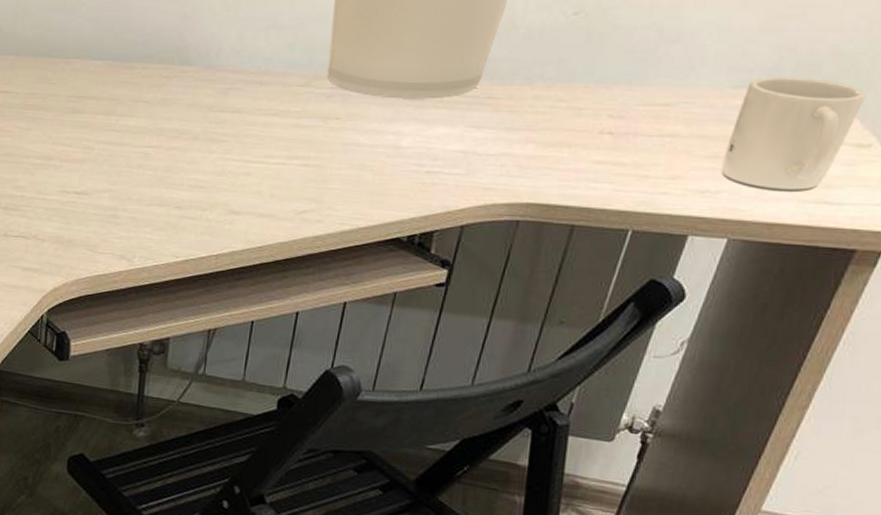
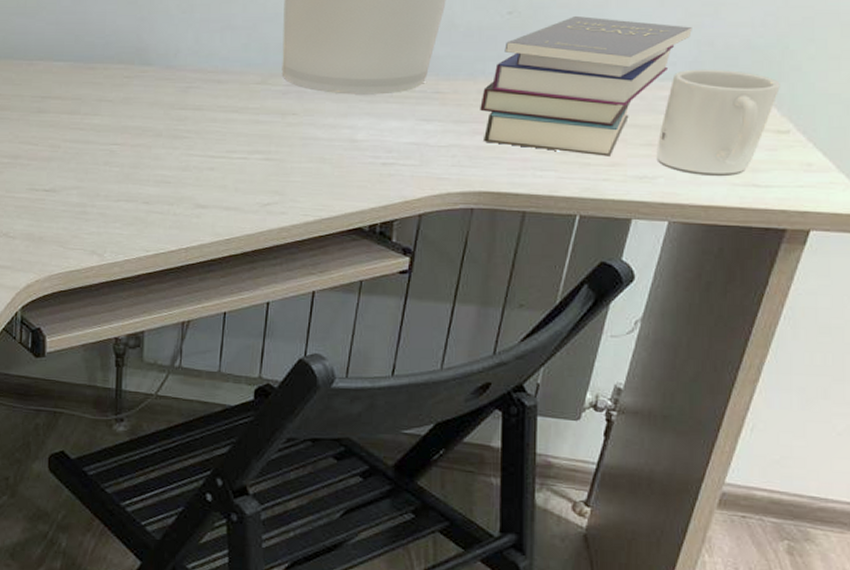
books: none [535,17,775,169] -> present [480,15,692,156]

